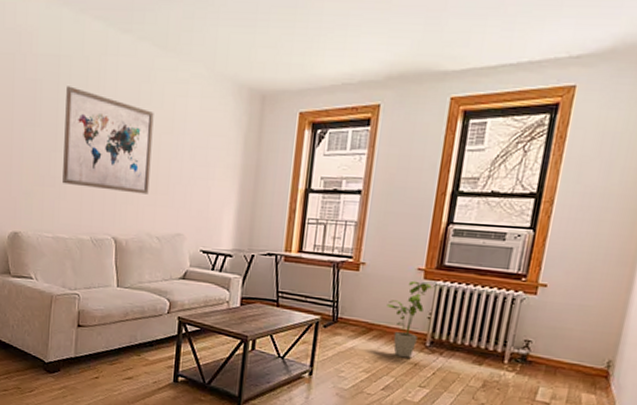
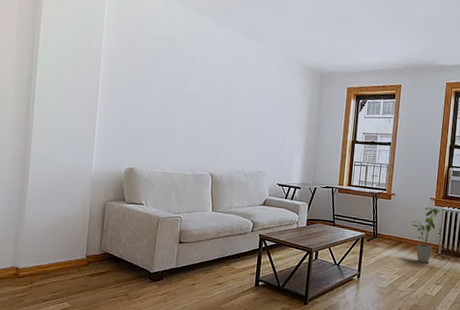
wall art: present [62,86,154,194] -> none [171,60,244,142]

